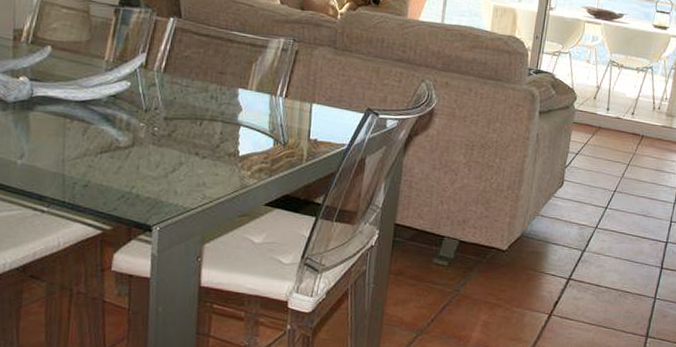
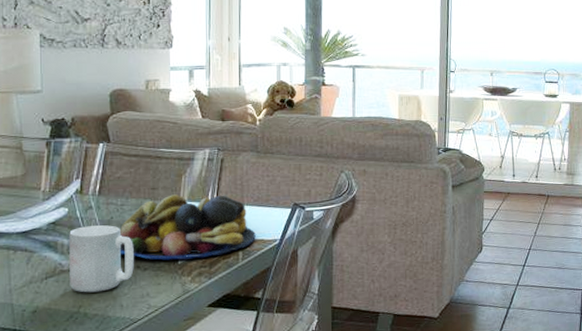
mug: none [124,103,195,175] -> present [69,225,134,293]
fruit bowl: none [179,82,324,154] -> present [119,194,256,260]

